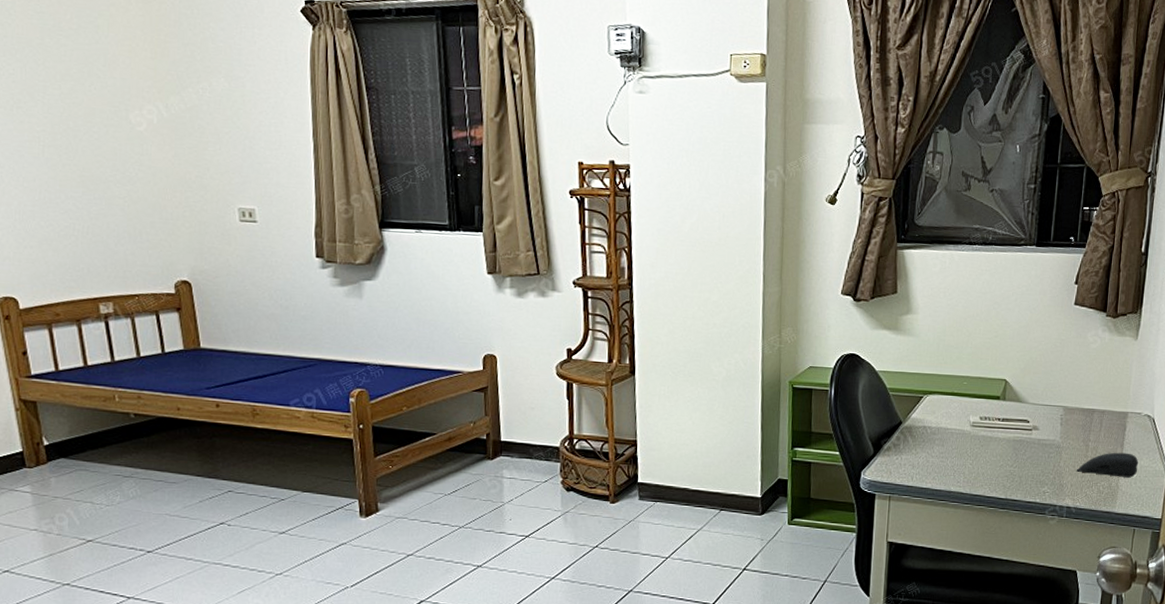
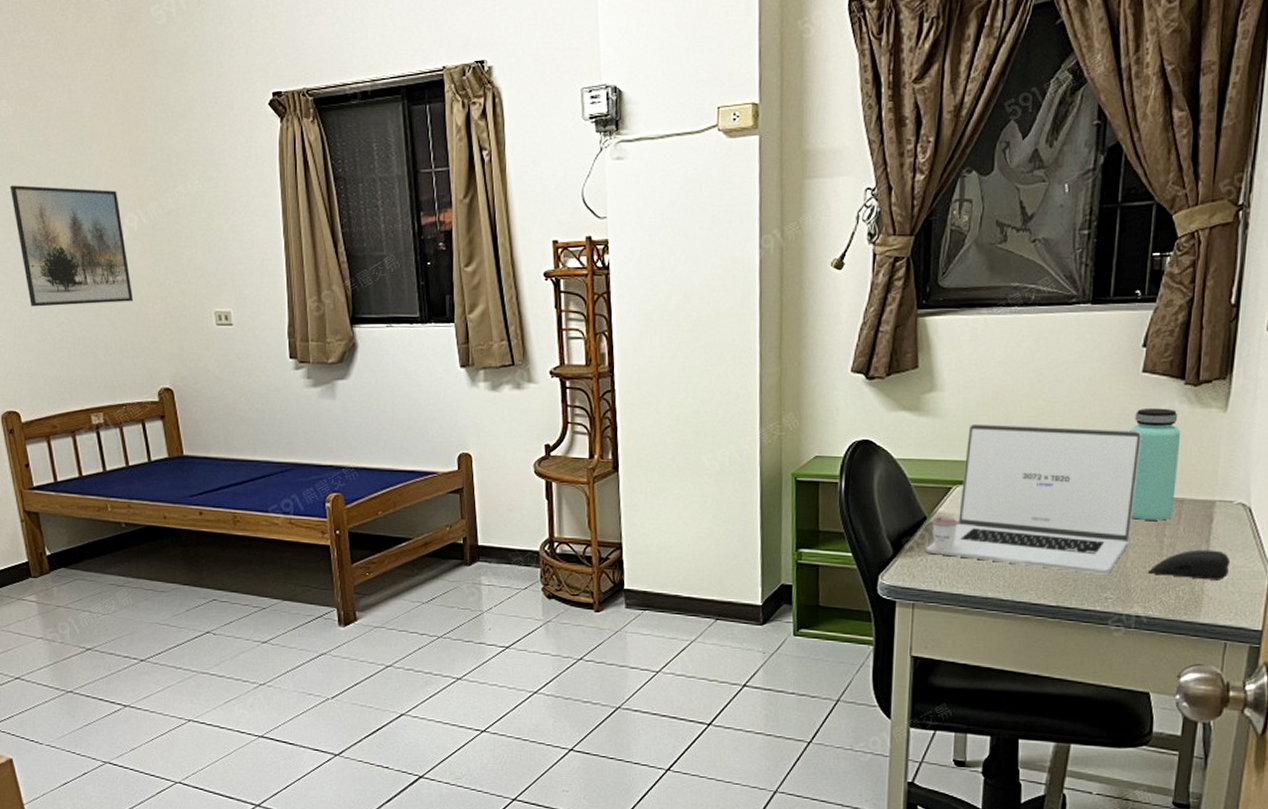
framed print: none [13,66,151,194] -> present [9,185,134,307]
laptop: none [901,342,1074,472] -> present [926,423,1142,575]
bottle: none [1064,334,1103,428] -> present [1130,407,1181,521]

